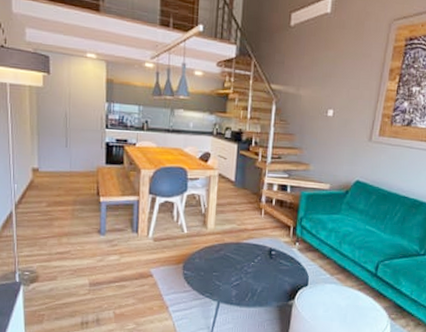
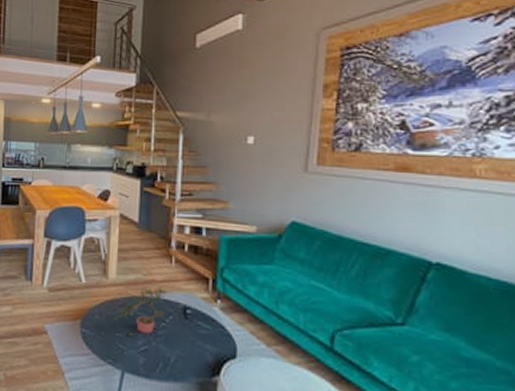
potted plant: none [211,235,257,275] -> present [113,287,167,337]

